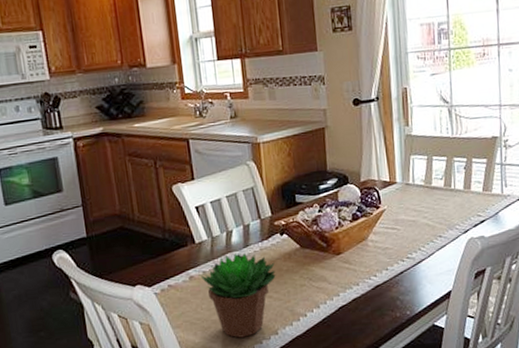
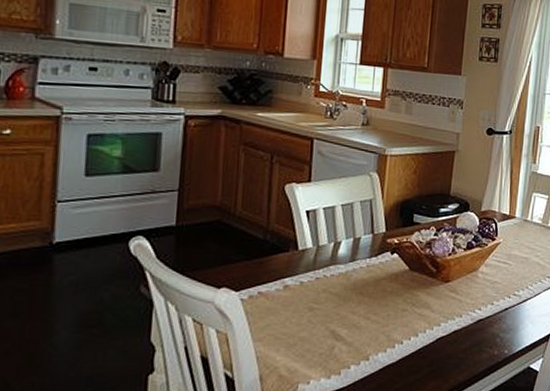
succulent plant: present [201,252,276,338] -> none [297,266,379,360]

